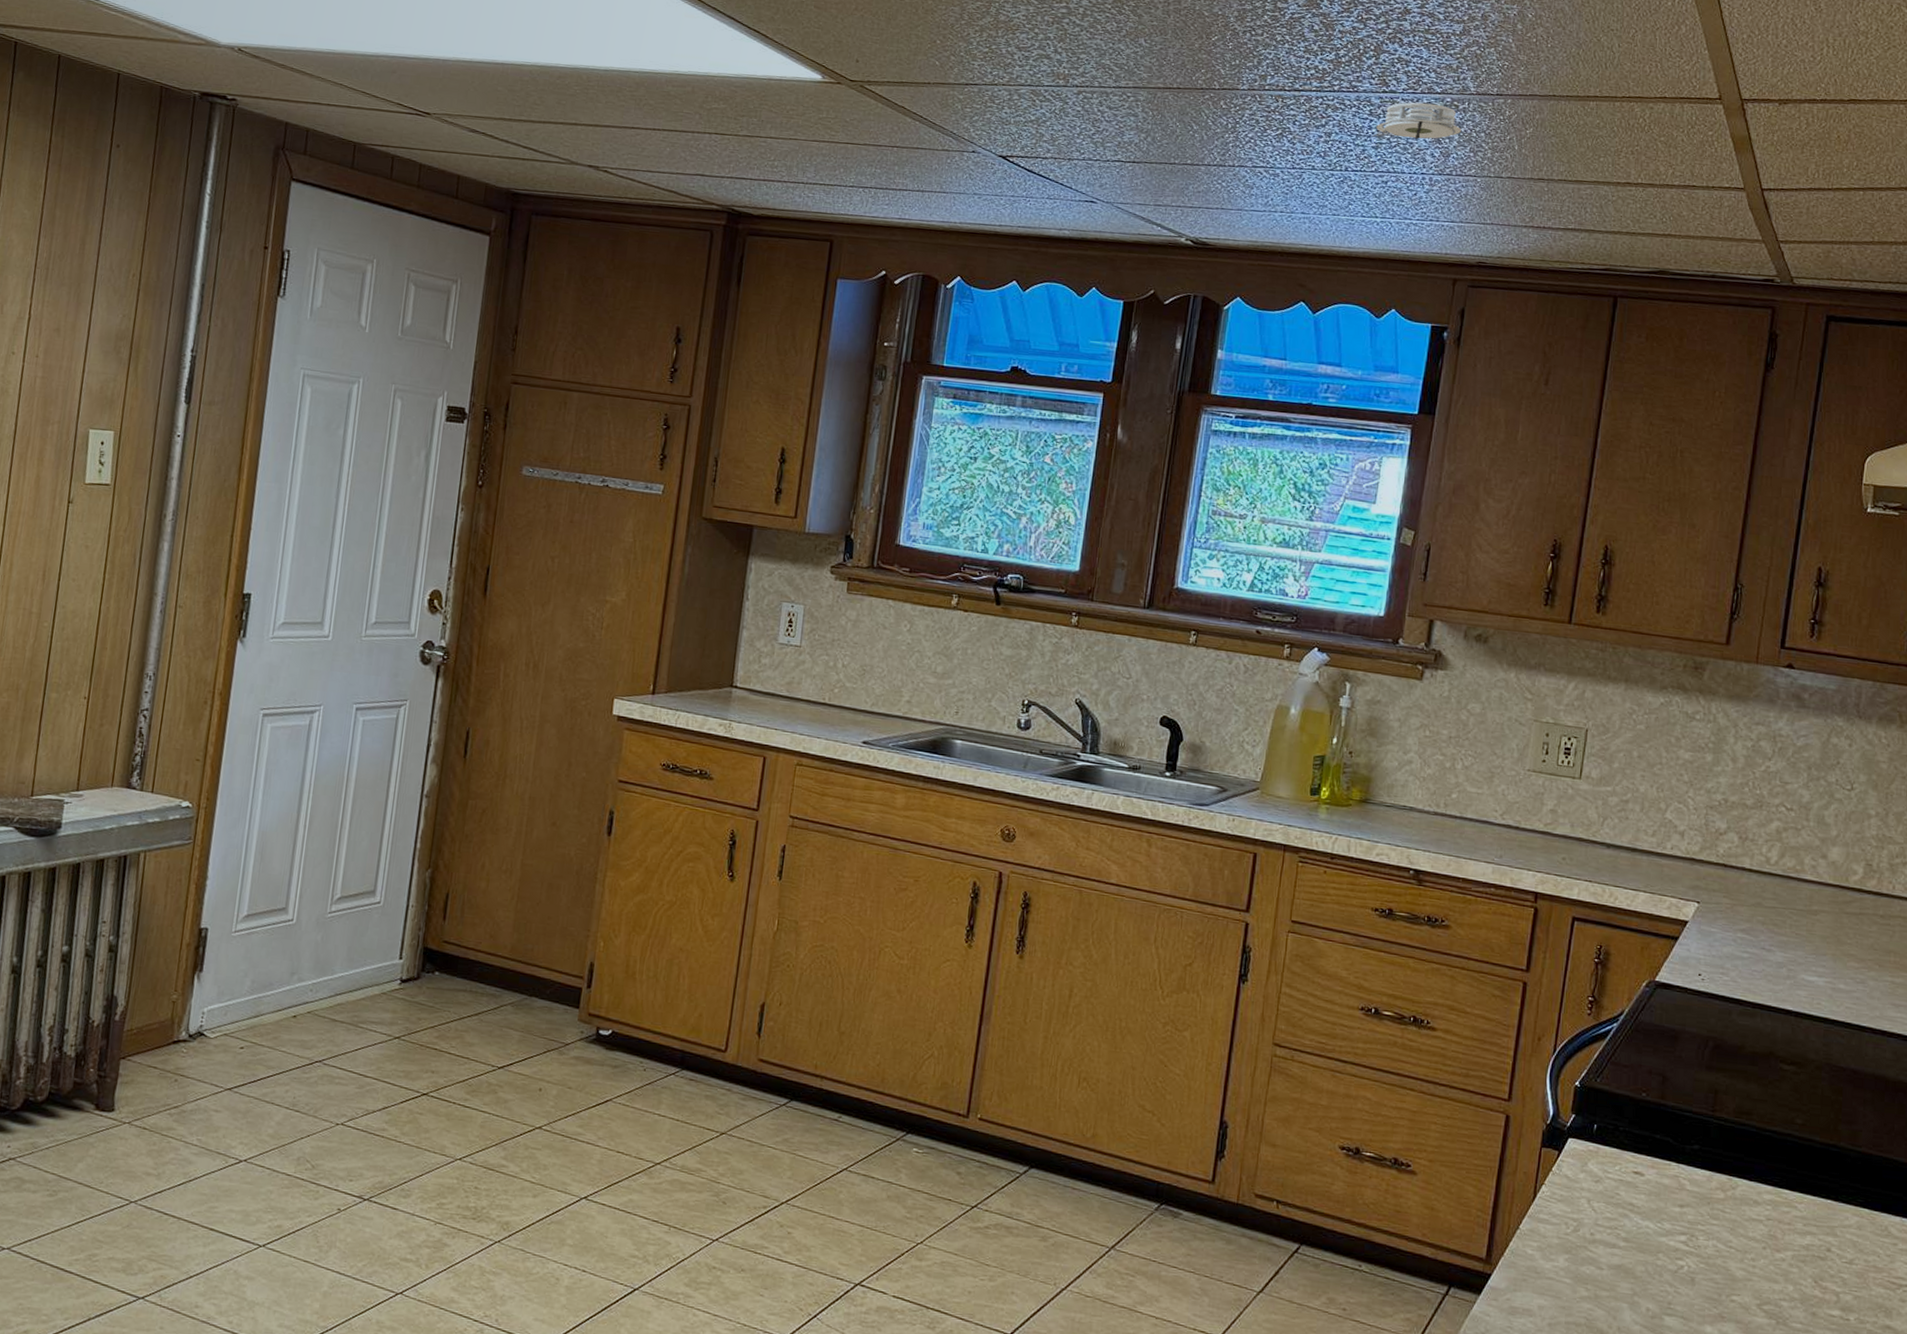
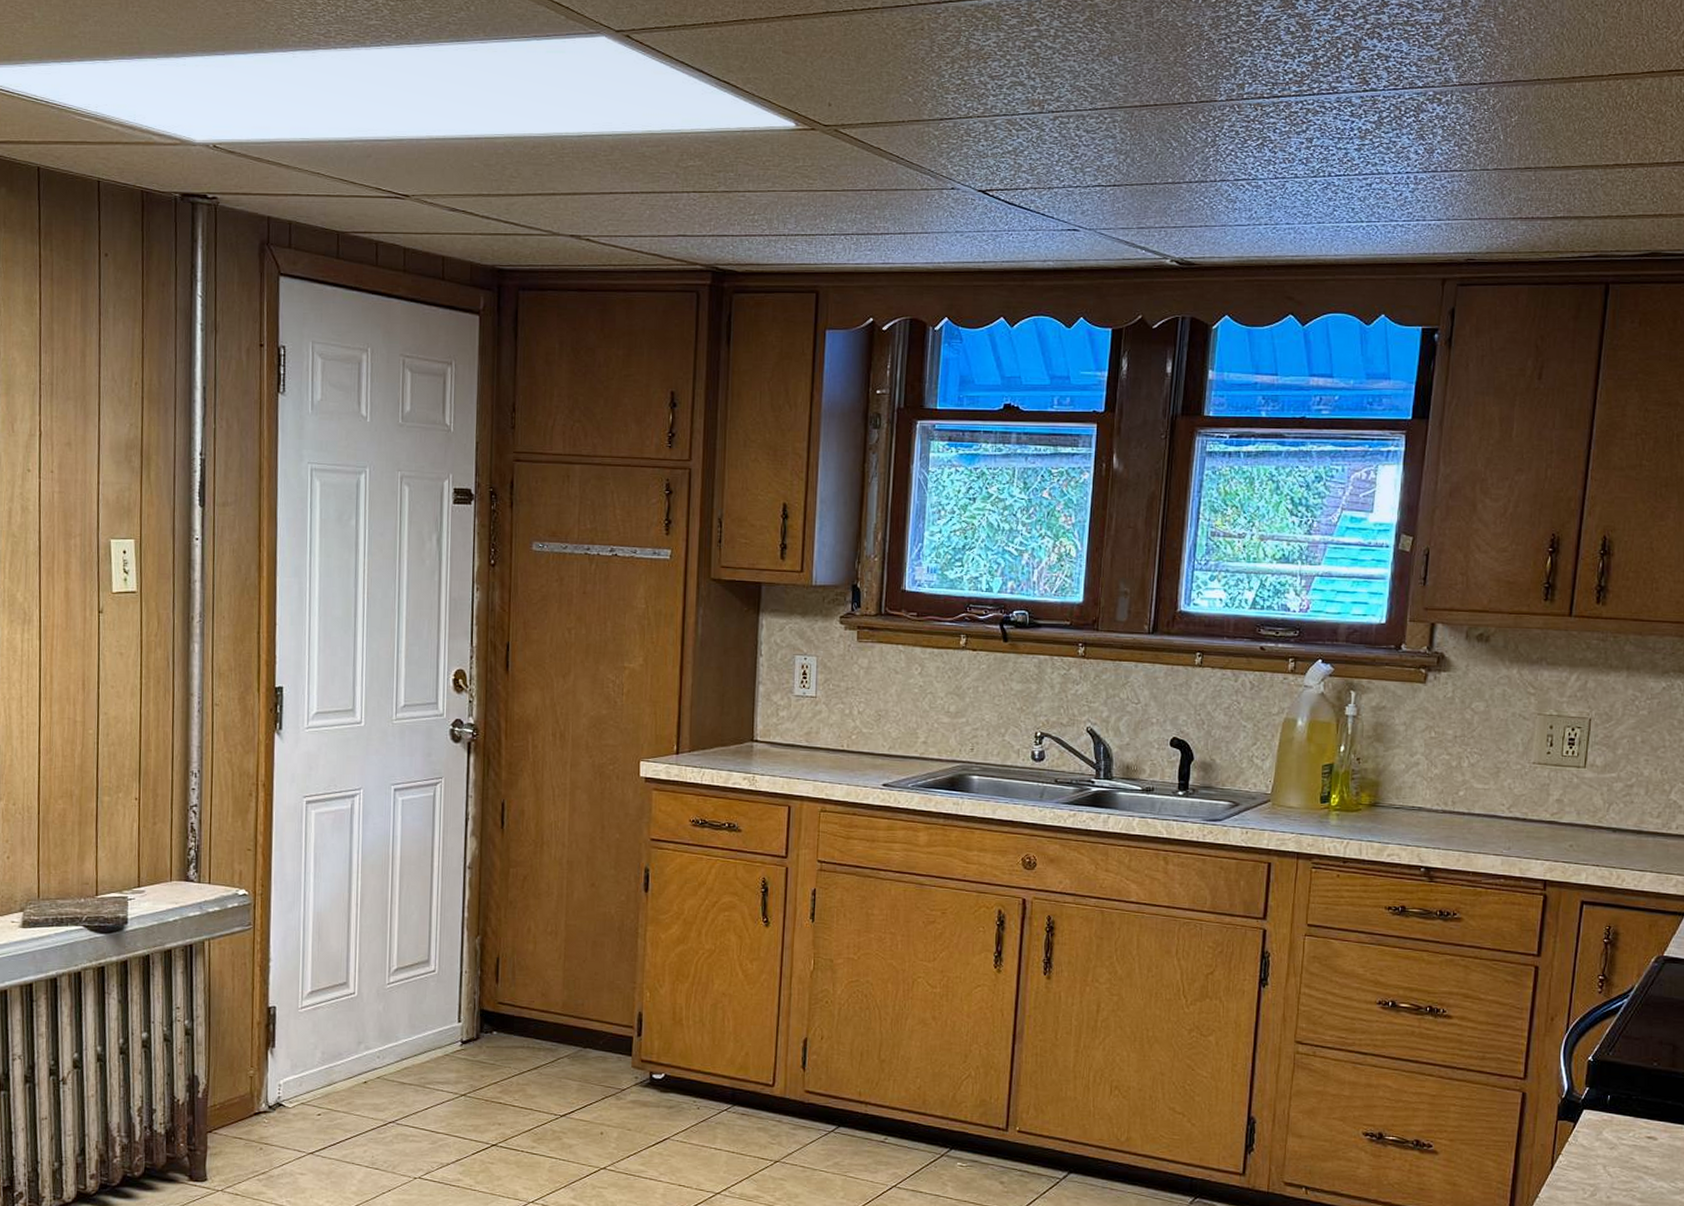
smoke detector: present [1372,102,1462,139] -> none [1354,98,1446,139]

